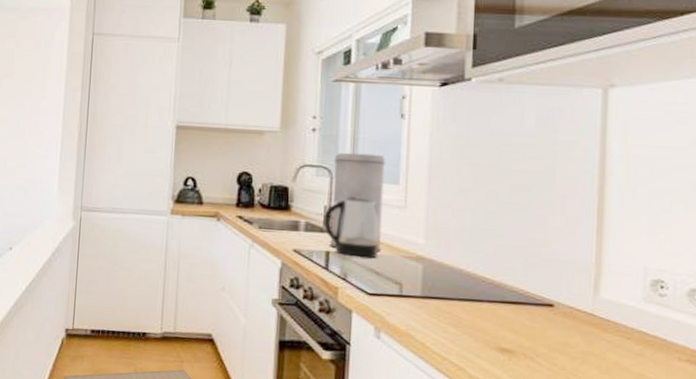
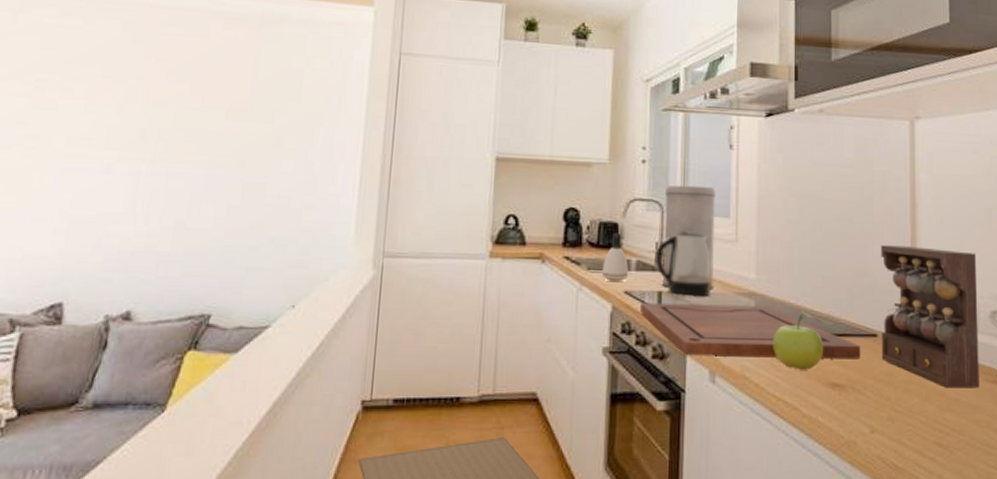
soap dispenser: none [272,195,298,241] -> present [601,232,628,283]
cutting board: none [308,260,535,328] -> present [640,302,861,360]
fruit: none [439,277,507,334] -> present [772,311,835,370]
spice rack: none [557,216,675,367] -> present [881,245,979,389]

